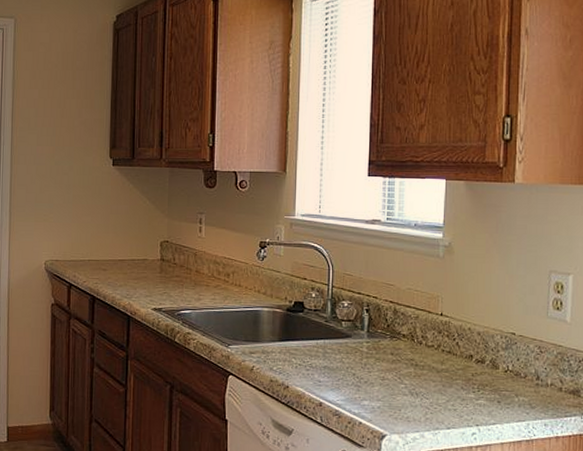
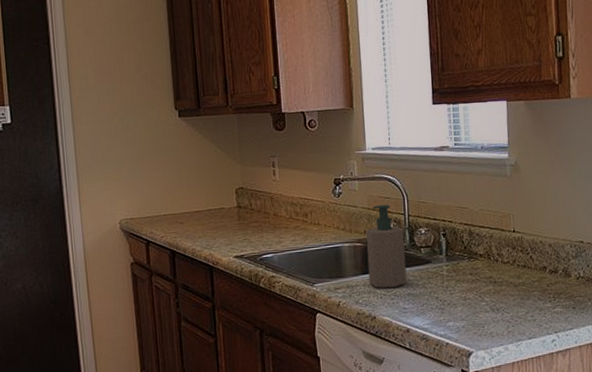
soap bottle: none [285,272,326,359] -> present [365,204,407,288]

